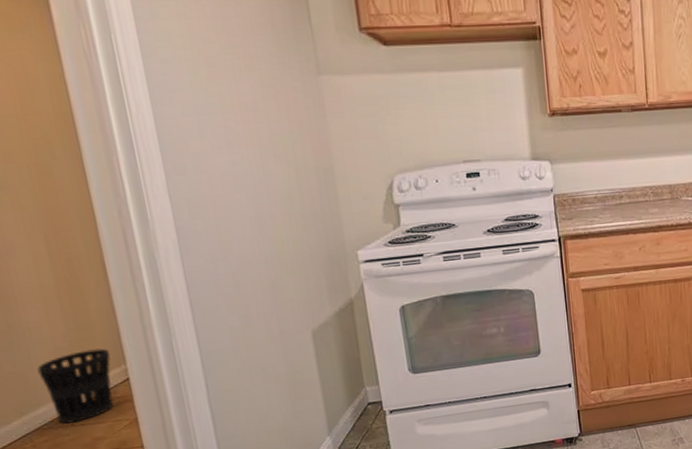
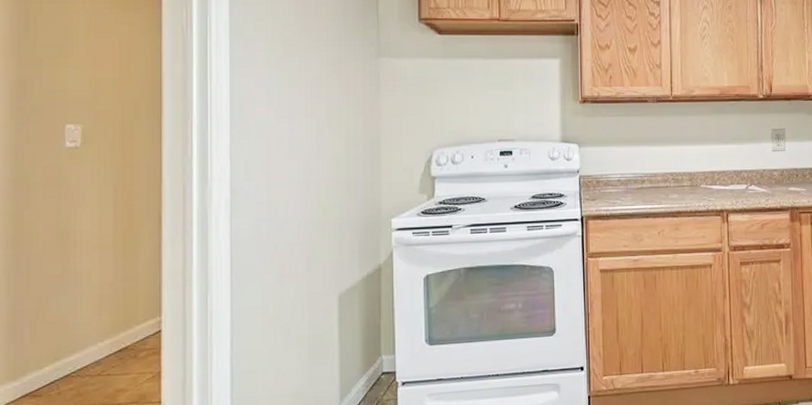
wastebasket: present [37,348,114,424] -> none [79,299,149,373]

